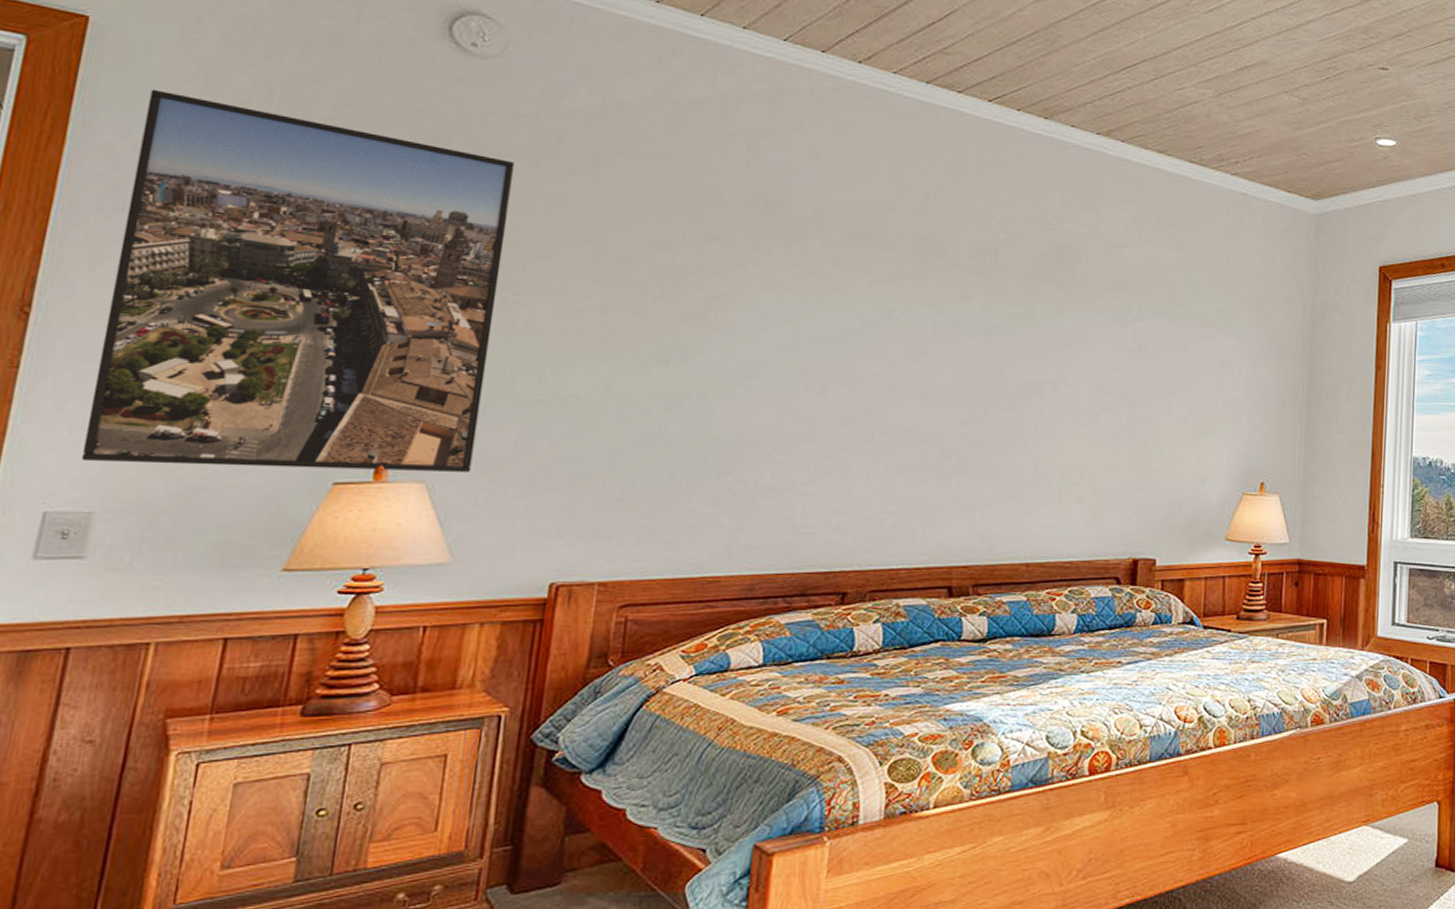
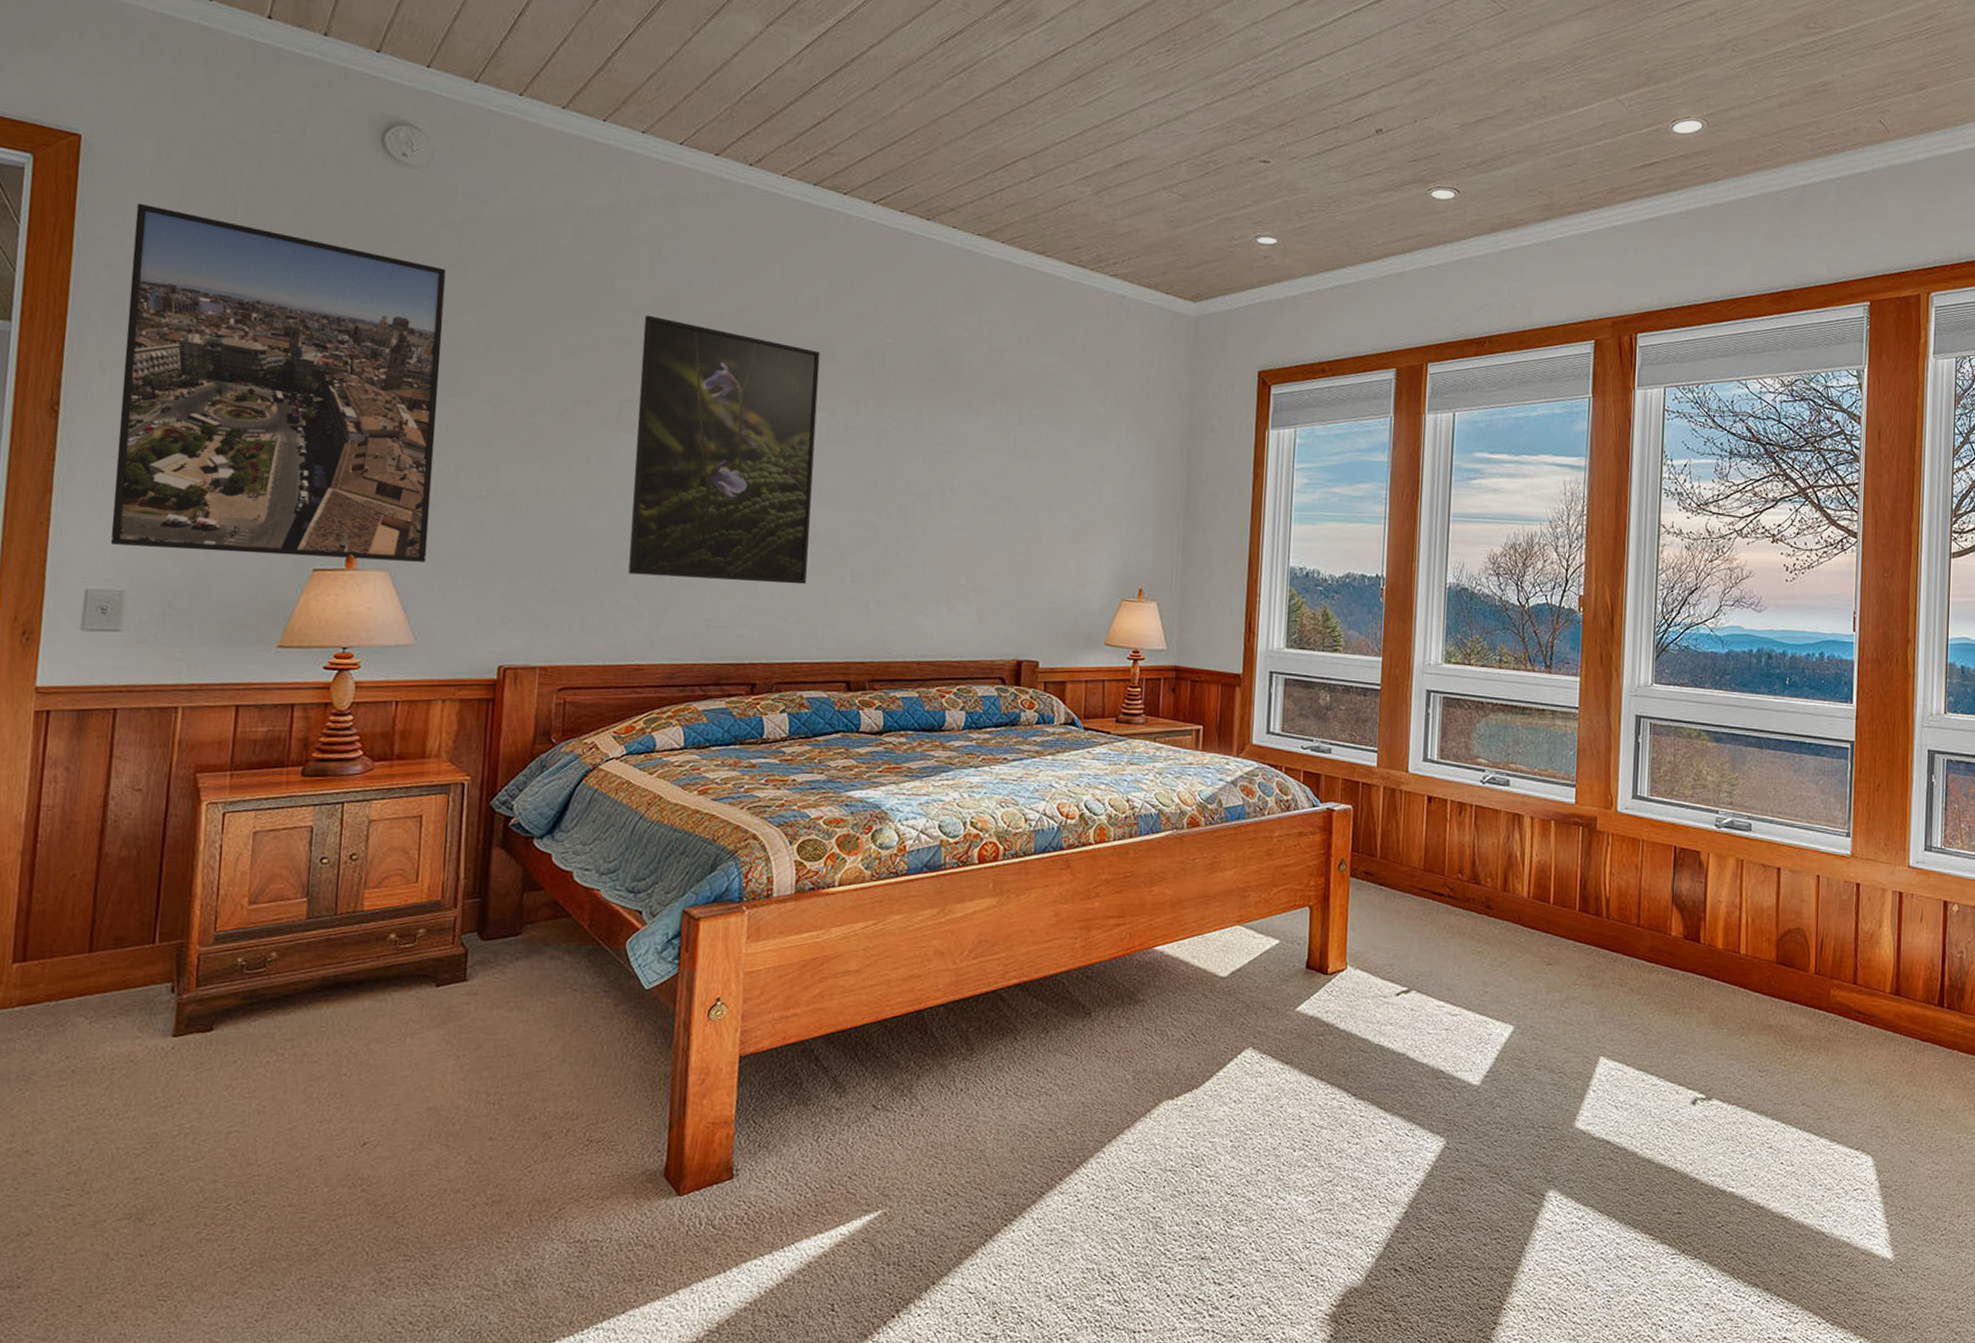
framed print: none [707,210,929,486] -> present [628,315,820,585]

